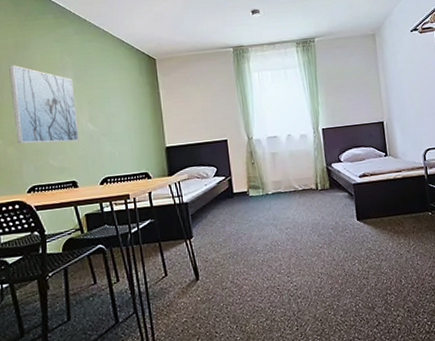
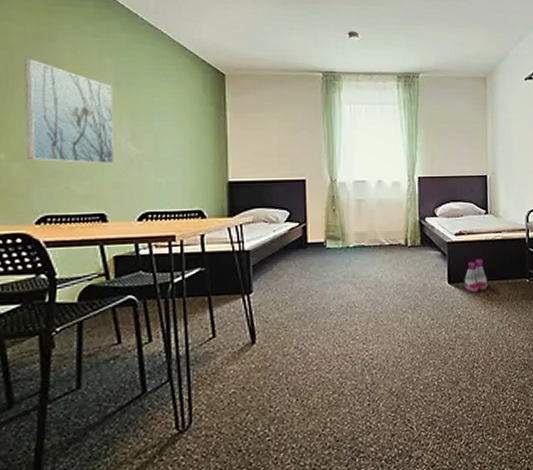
boots: none [371,196,393,228] -> present [464,258,488,293]

